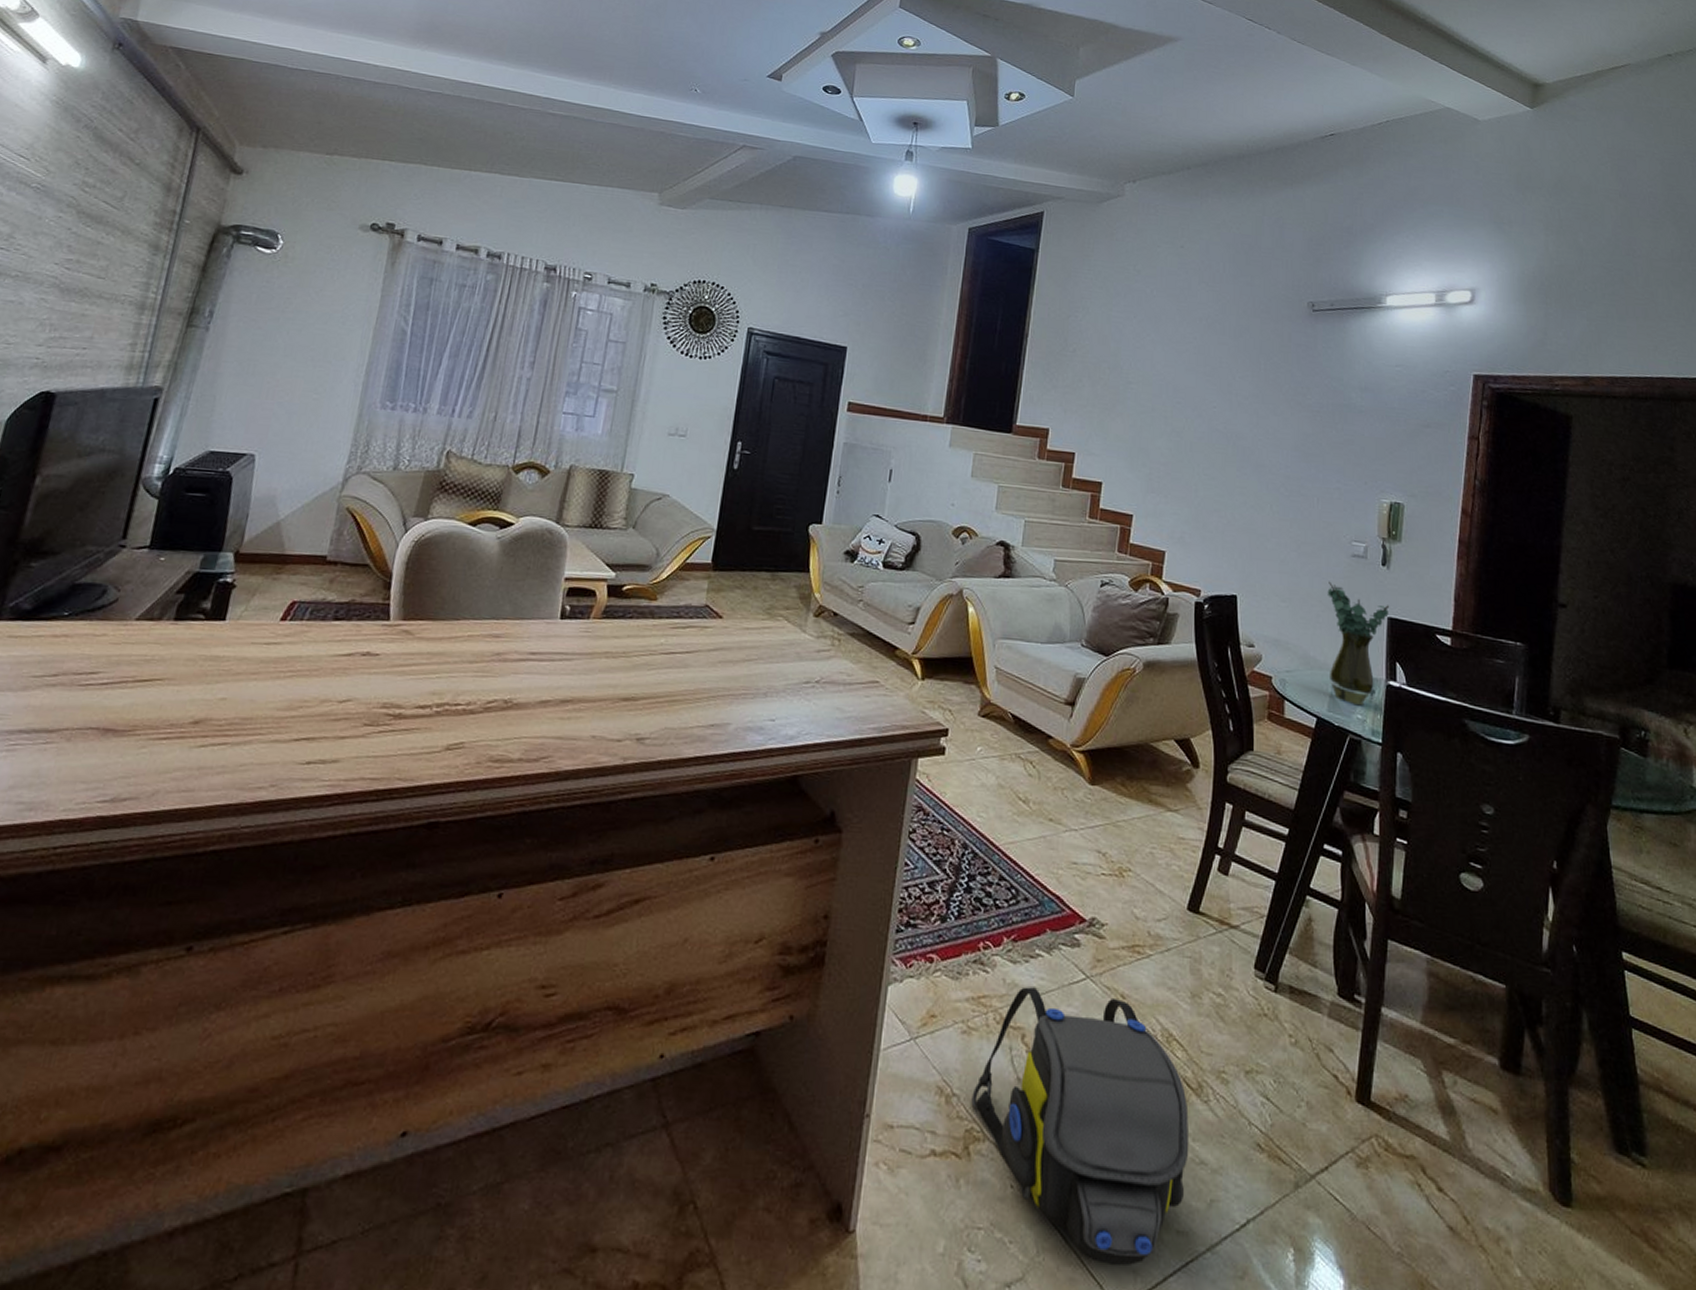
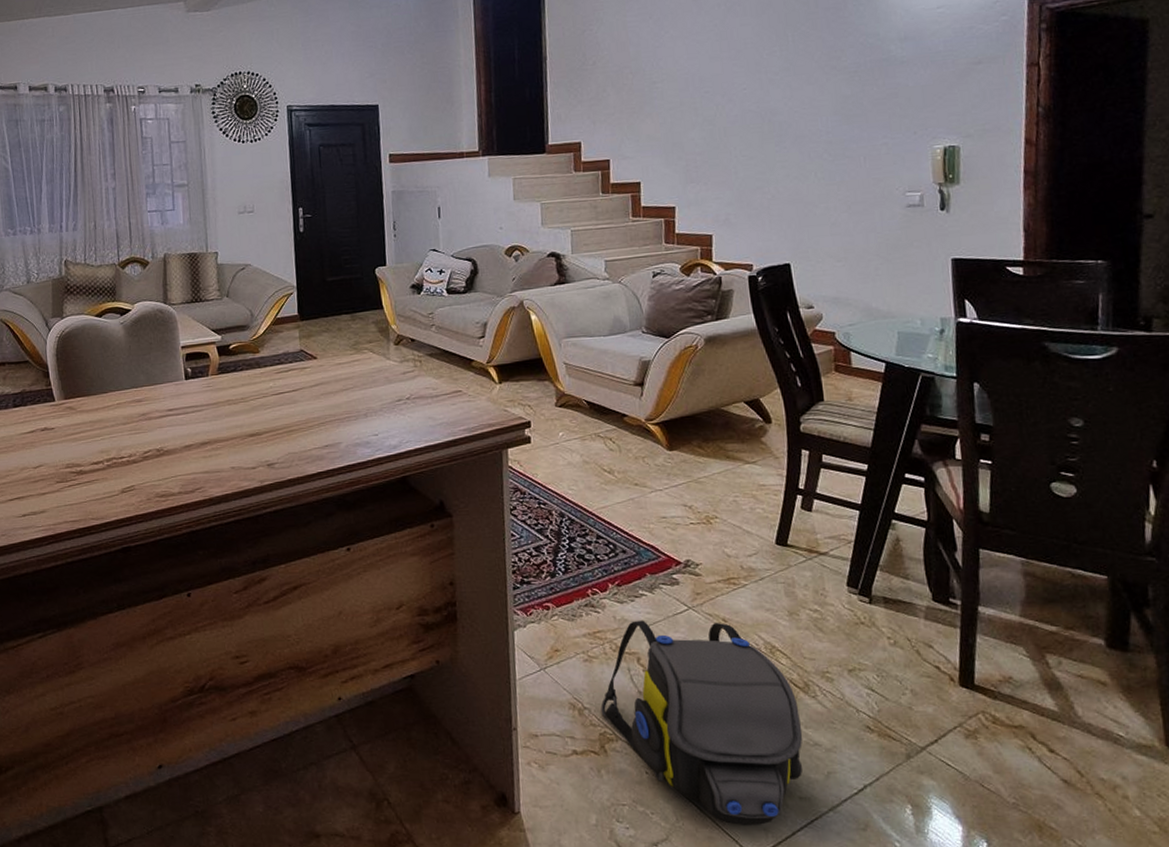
vase: present [1327,581,1390,706] -> none [884,234,953,346]

